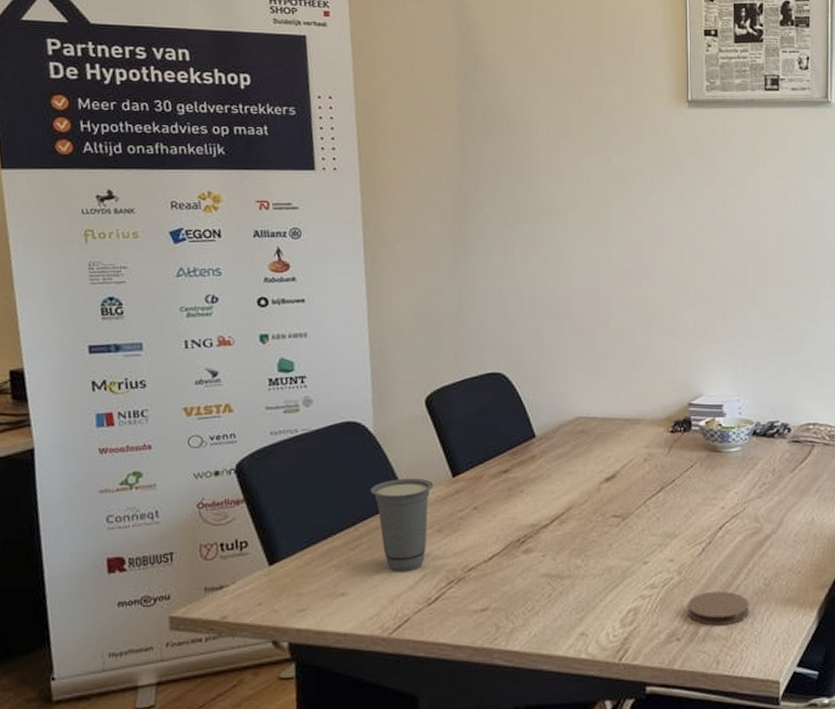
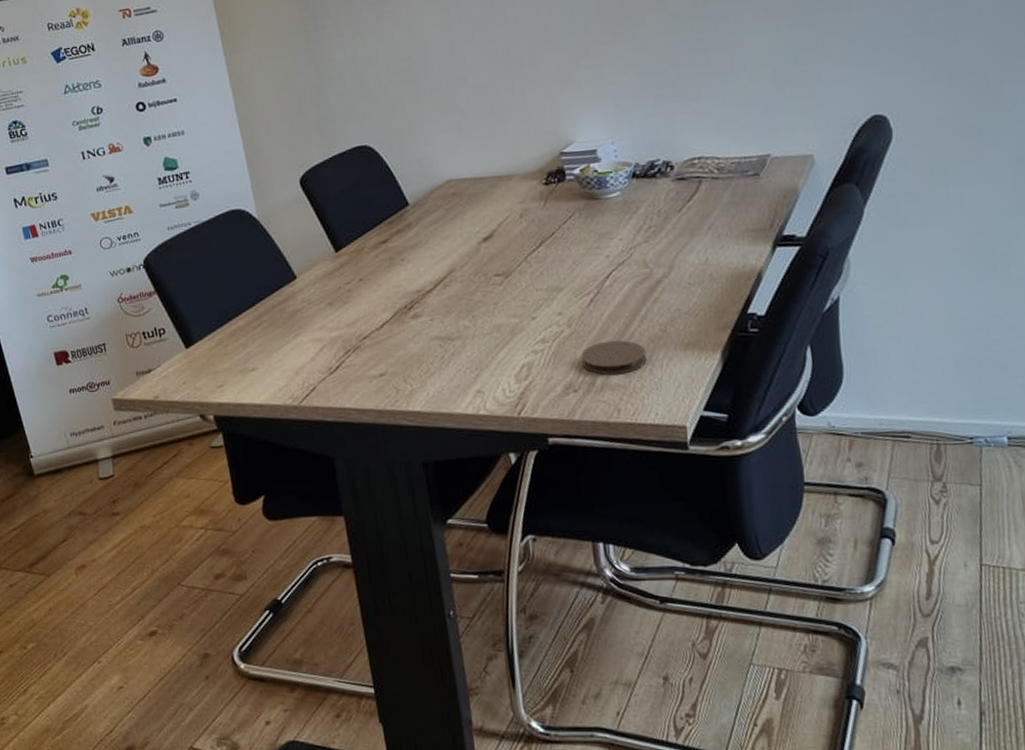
cup: present [370,478,434,572] -> none [262,256,321,346]

